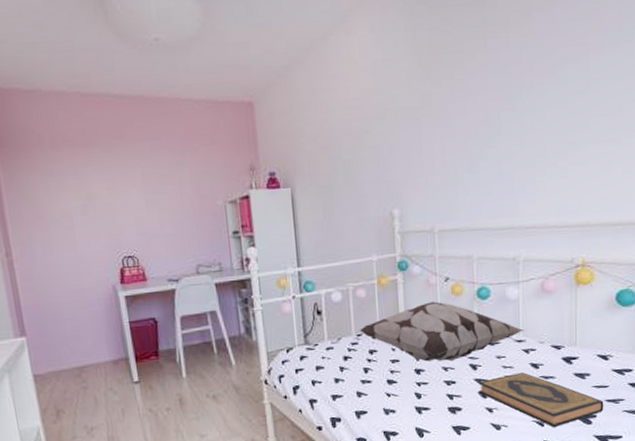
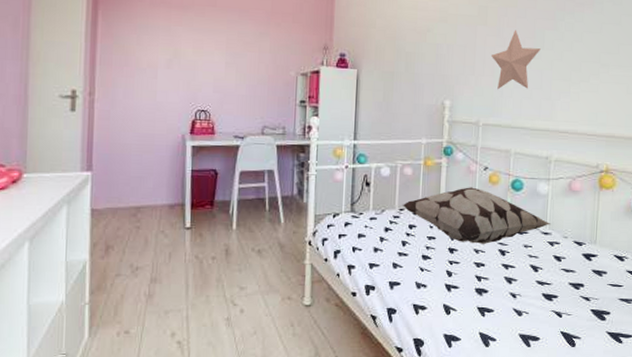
decorative star: none [441,116,497,190] -> present [492,29,541,90]
hardback book: present [478,372,604,427] -> none [505,262,618,319]

